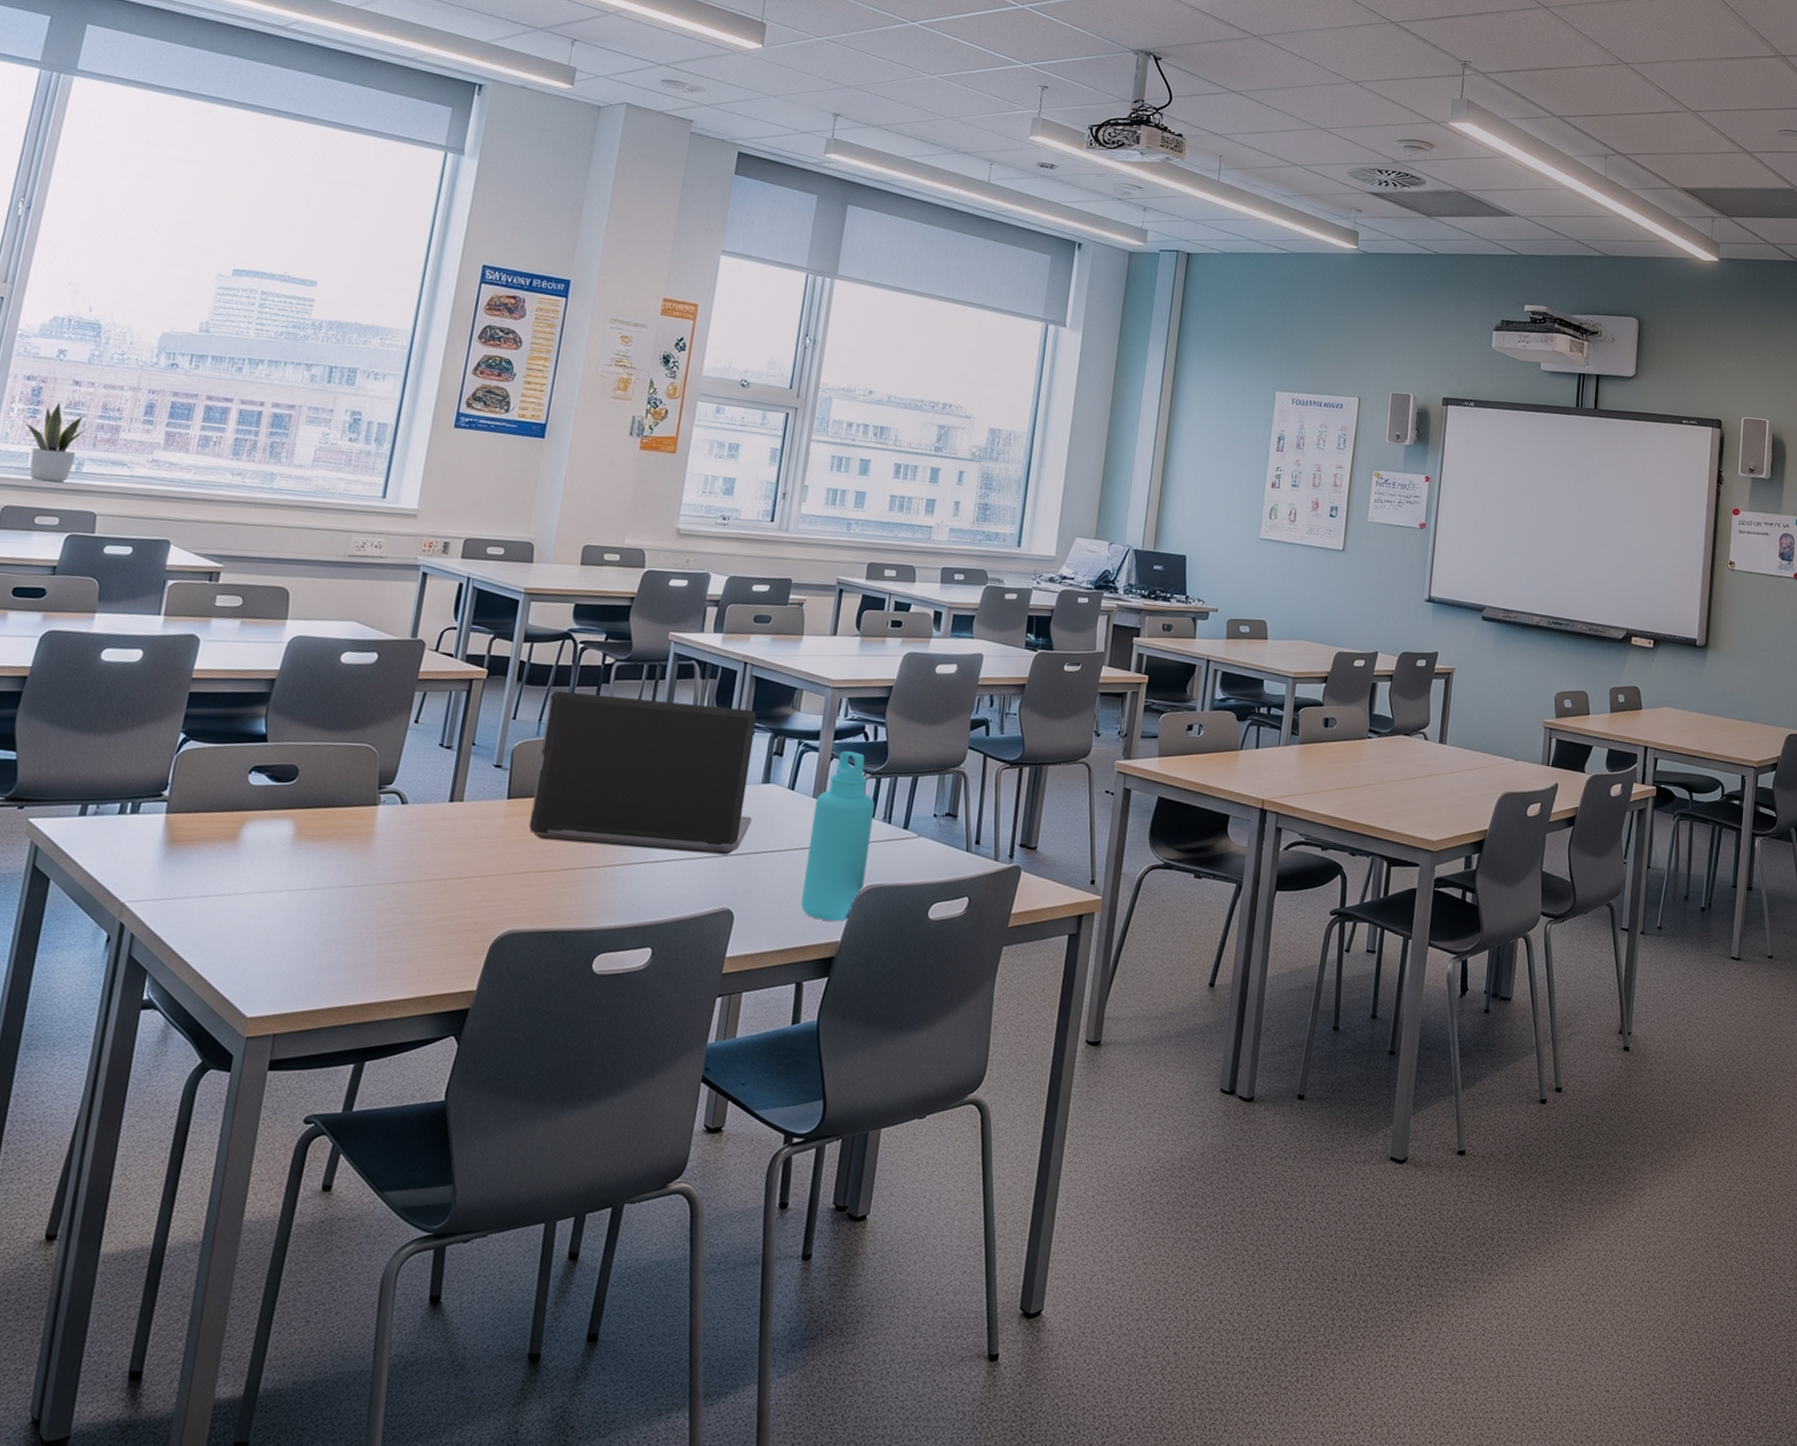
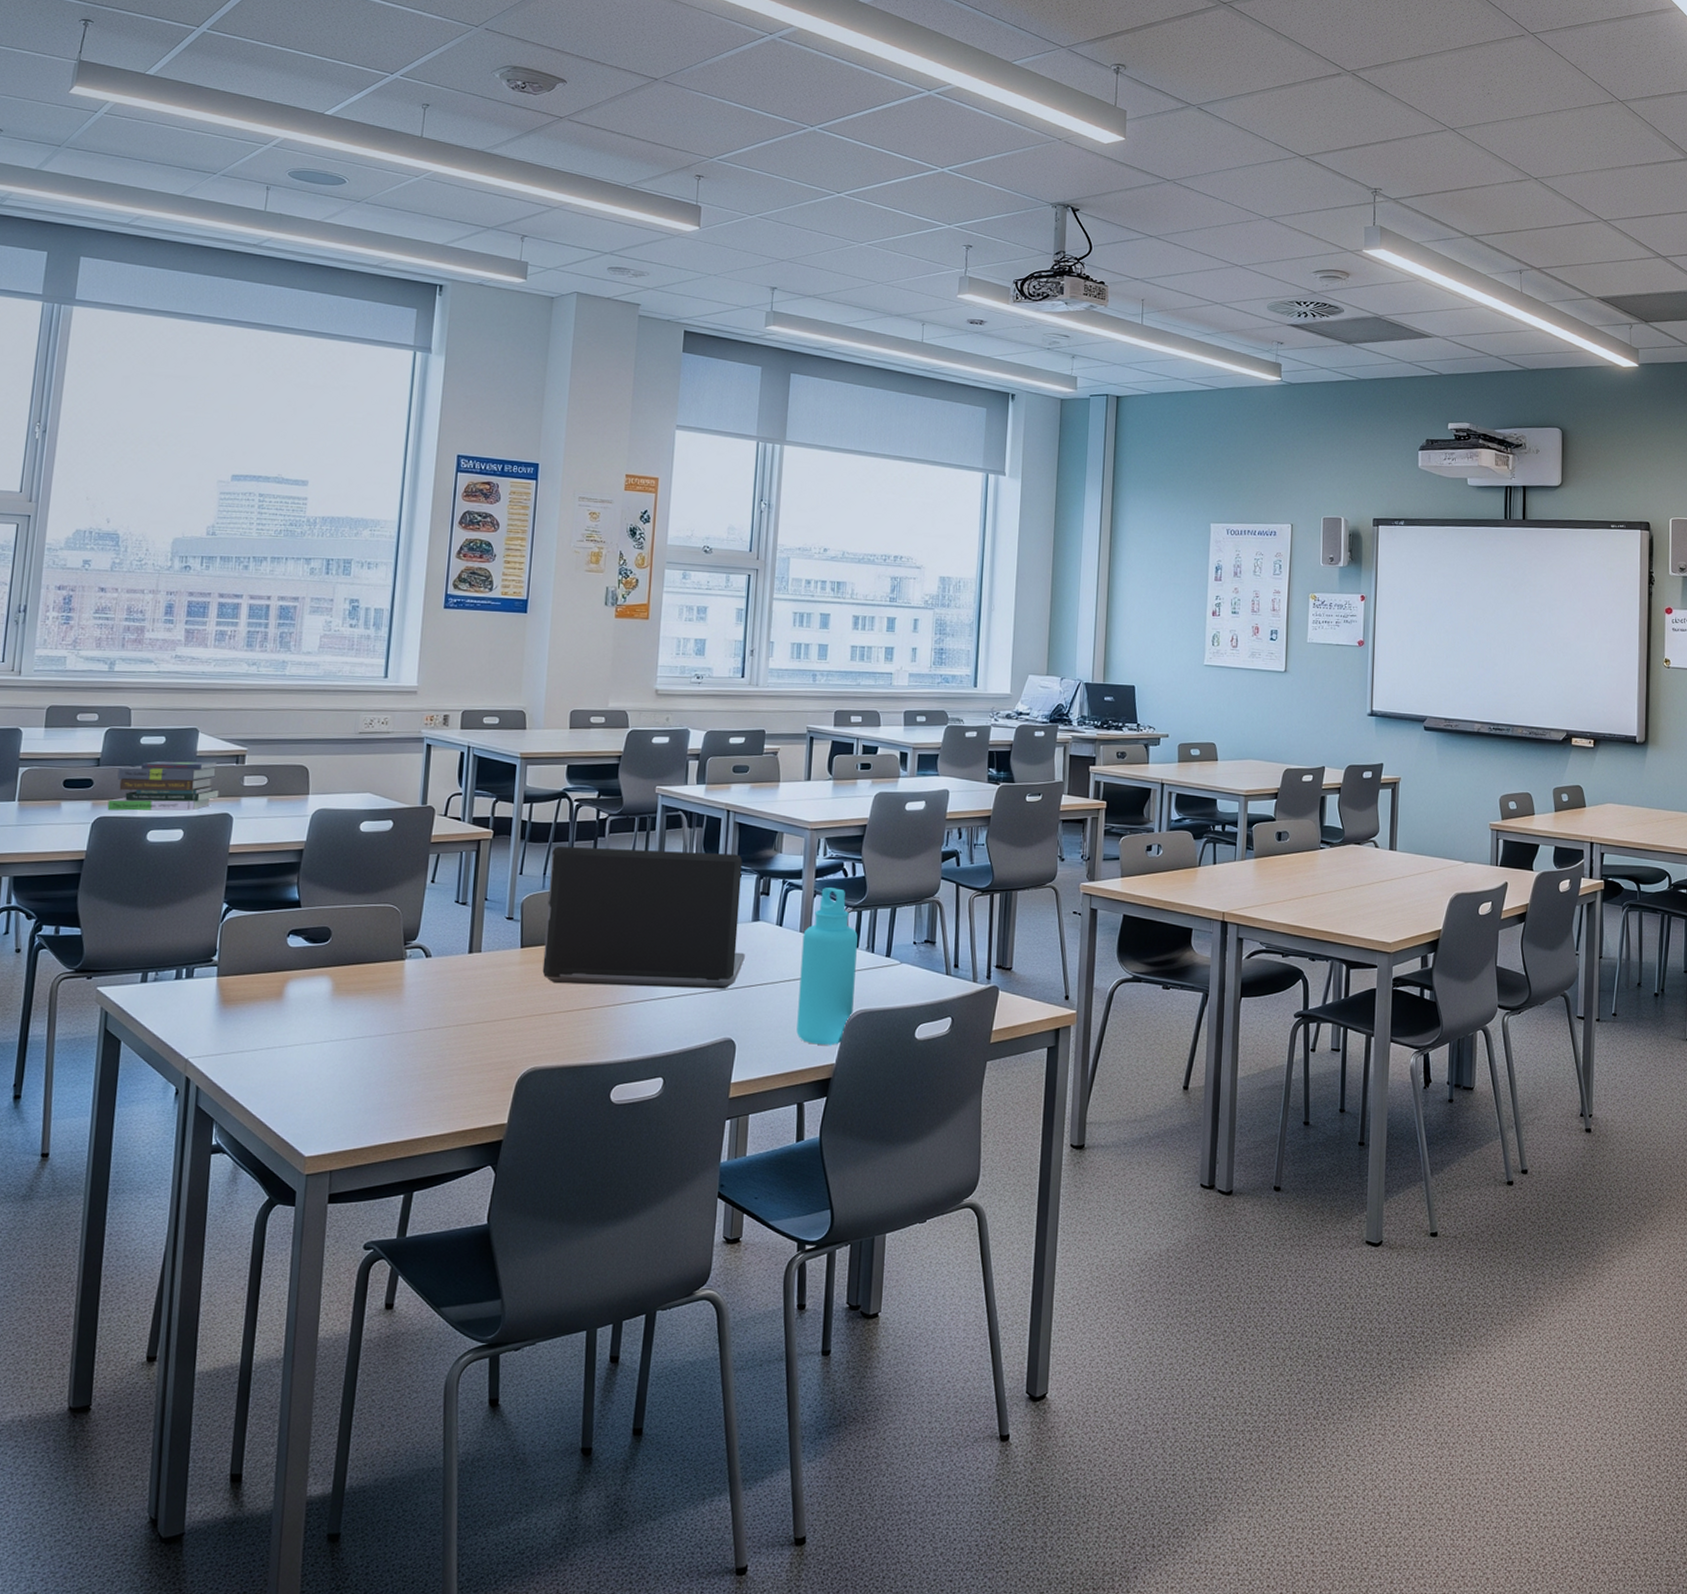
potted plant: present [25,400,94,483] -> none [60,607,121,682]
books: none [59,573,188,630] -> present [107,761,220,811]

